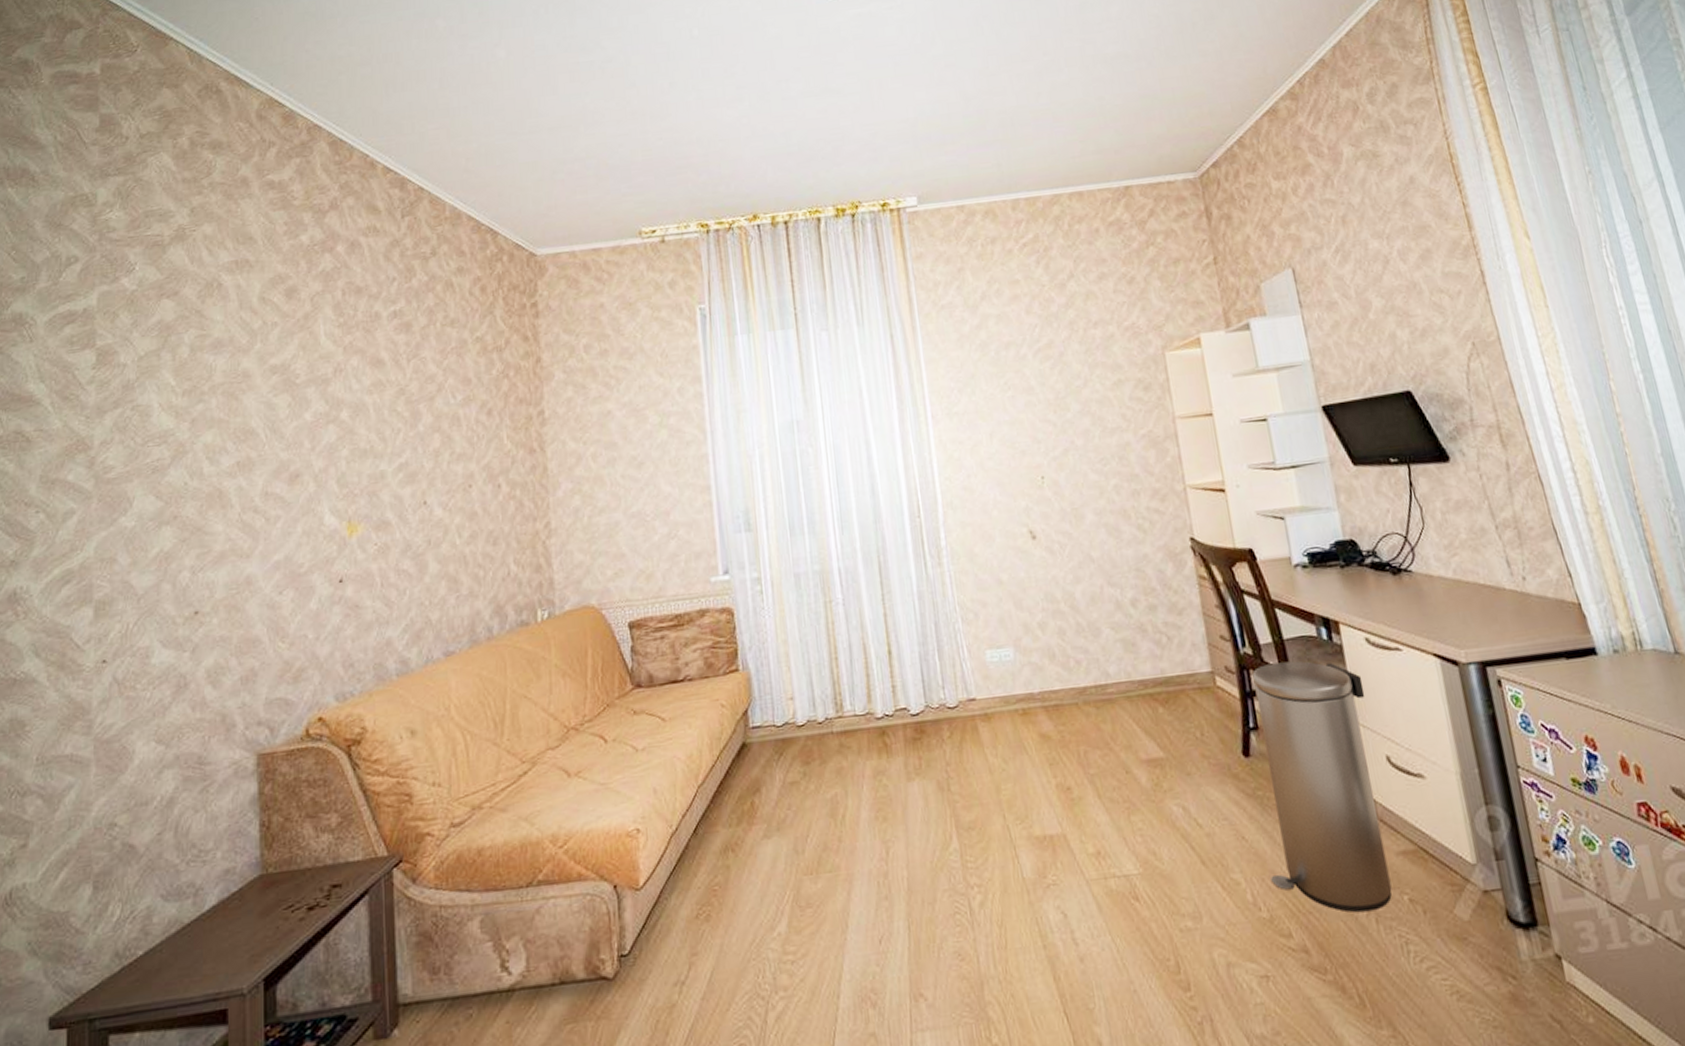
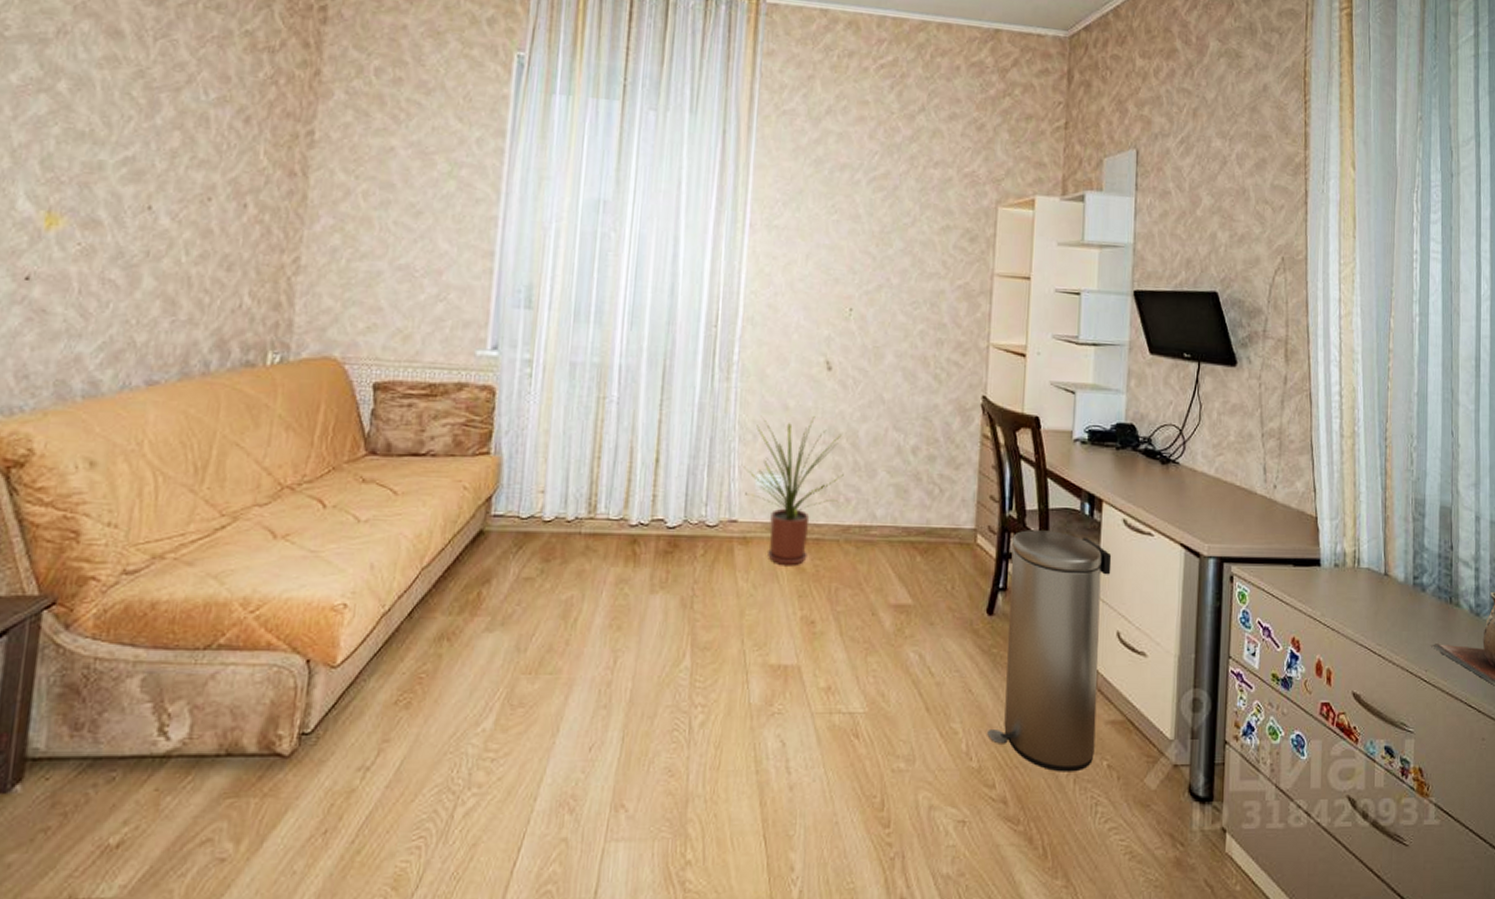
house plant: none [972,586,1073,736] -> present [744,415,844,565]

